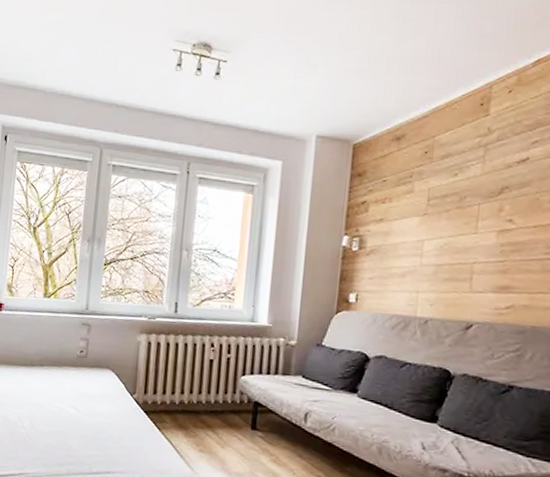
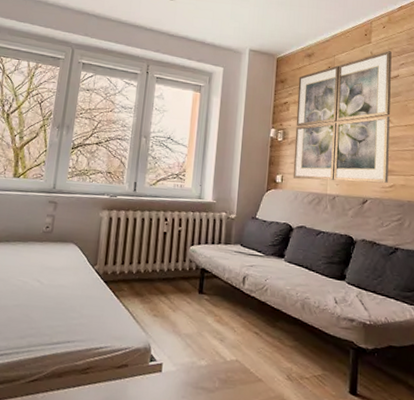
wall art: none [371,125,520,304] -> present [293,51,392,183]

